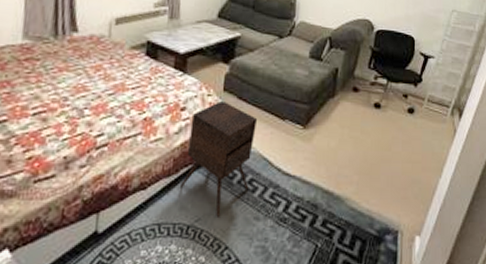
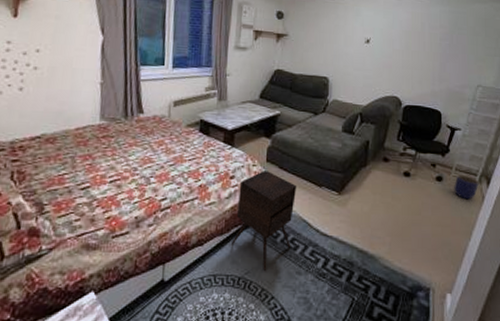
planter: none [426,106,451,134] -> present [454,174,479,200]

